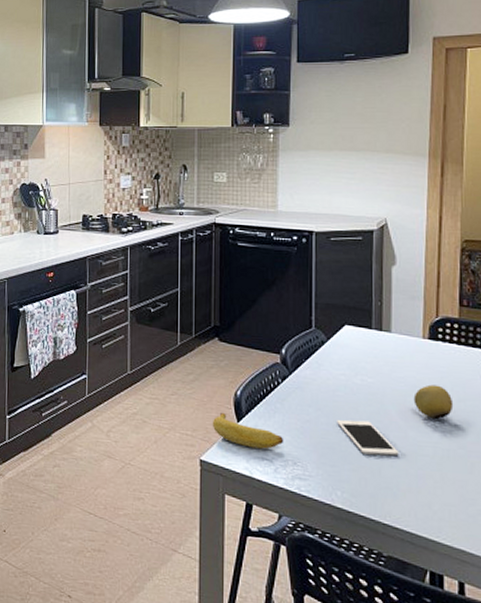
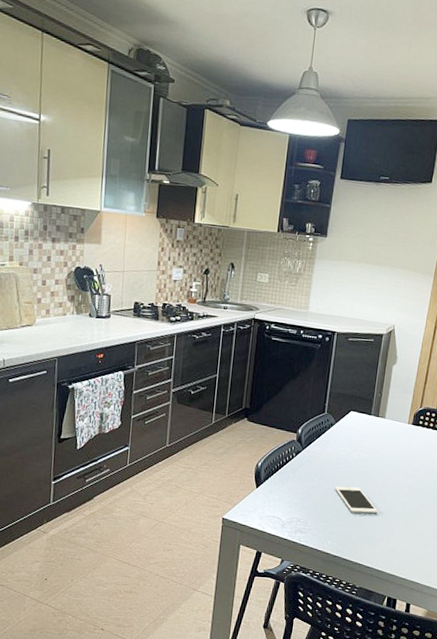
banana: present [212,413,284,449] -> none [235,480,292,509]
fruit: present [413,384,454,420] -> none [394,460,423,487]

